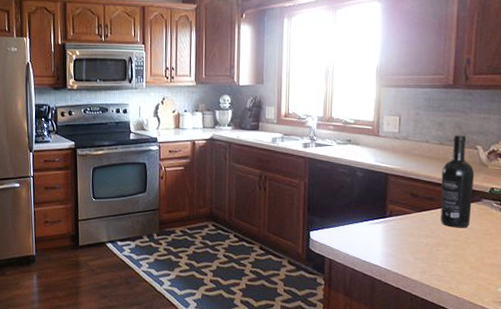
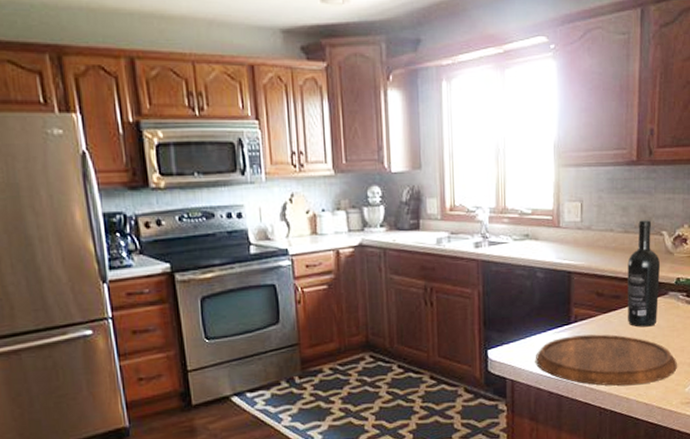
cutting board: none [352,228,490,279] -> present [536,334,677,386]

